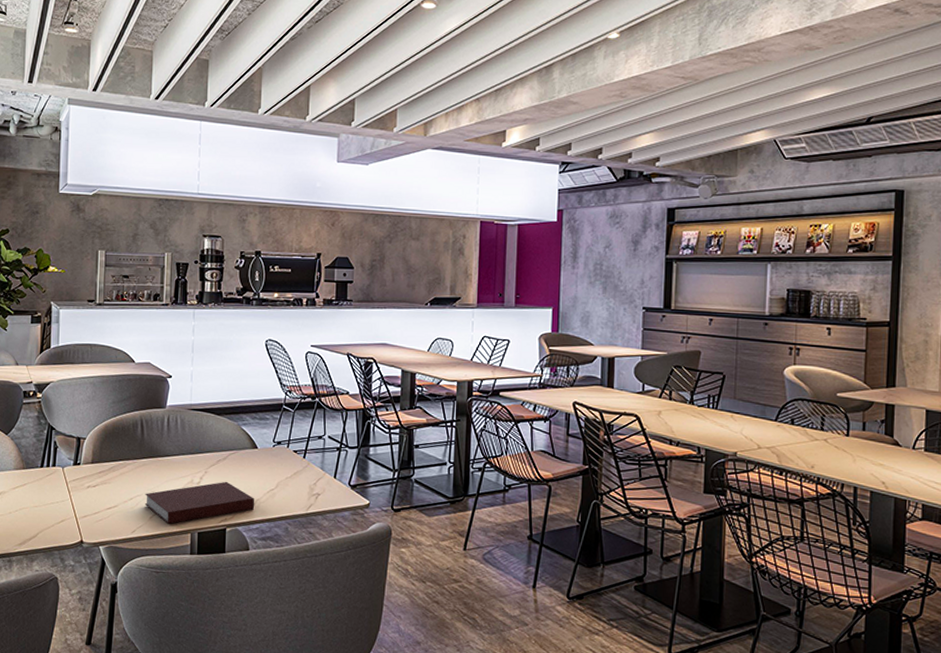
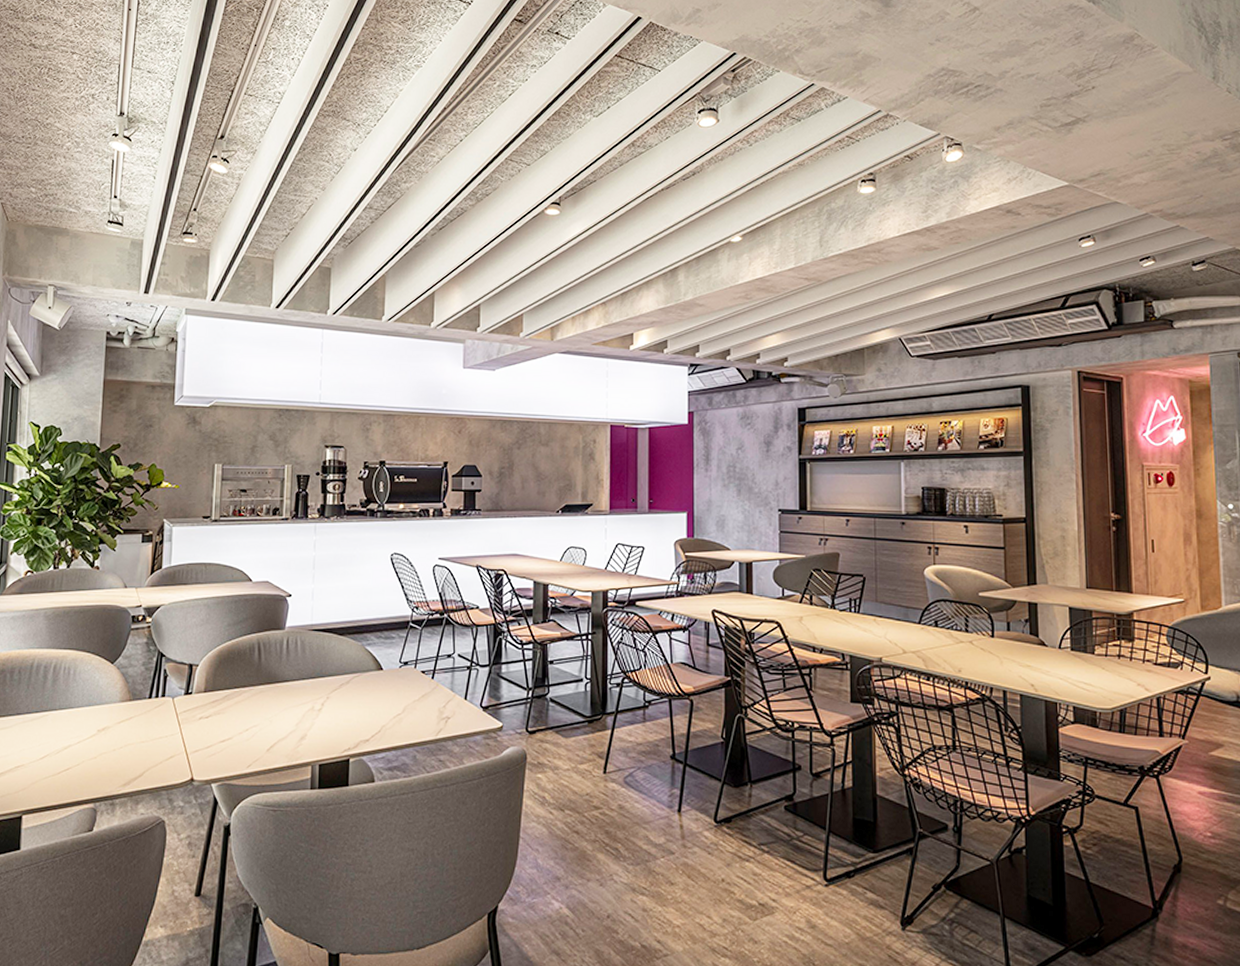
notebook: present [144,481,255,524] -> none [261,707,381,756]

